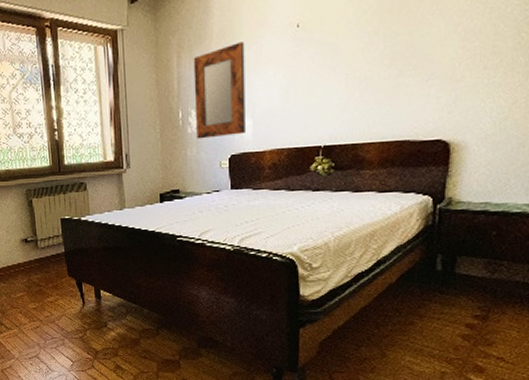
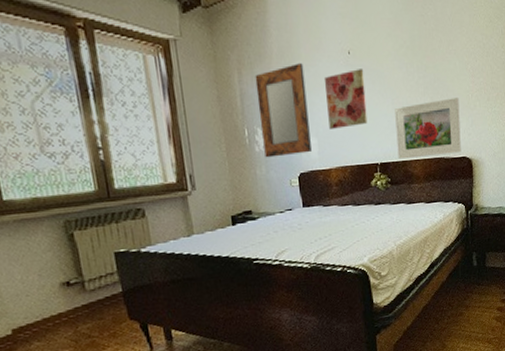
wall art: none [266,42,314,109] -> present [323,69,368,129]
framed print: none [347,68,440,142] -> present [395,98,461,160]

